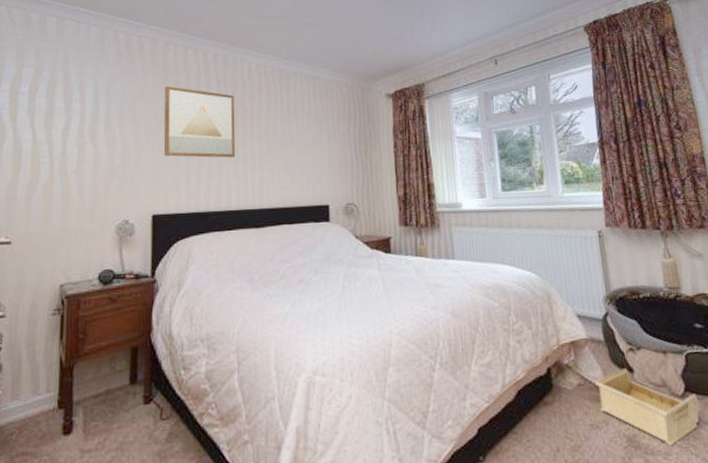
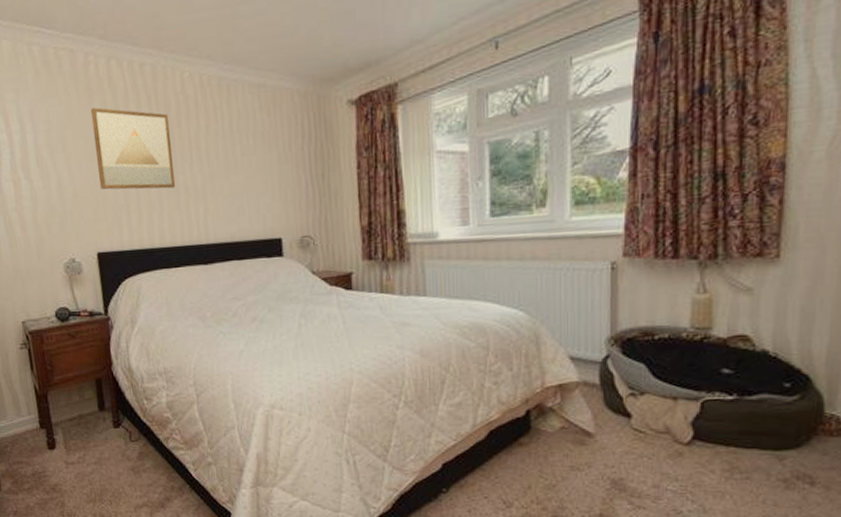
storage bin: present [595,368,700,447] -> none [582,413,708,491]

